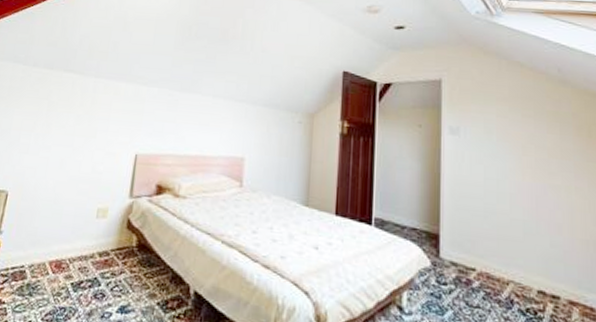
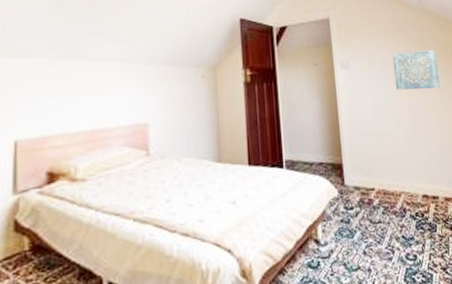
wall art: none [515,125,577,174] -> present [391,49,440,90]

